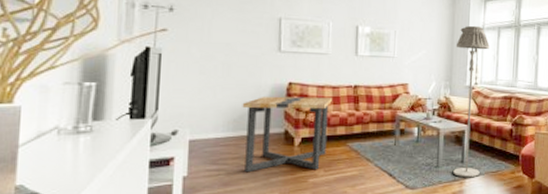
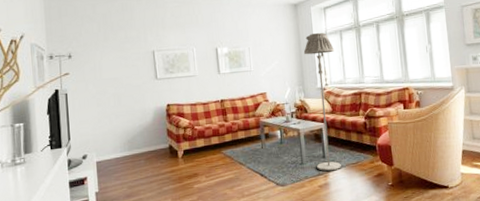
side table: present [242,96,332,173] -> none [133,113,205,185]

